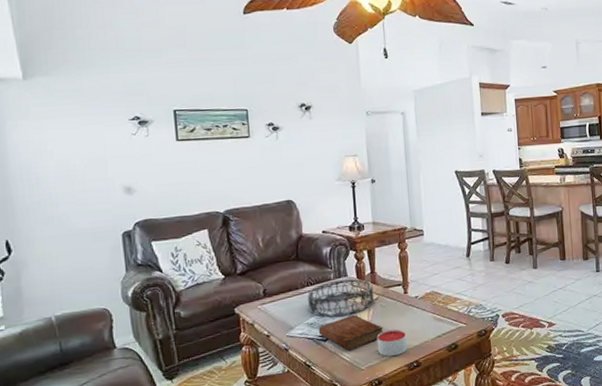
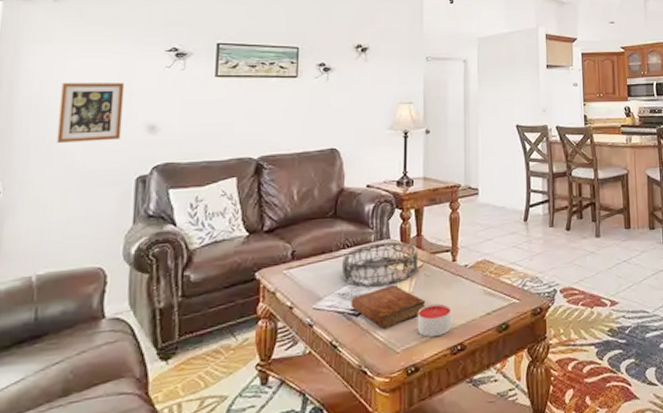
picture frame: none [45,150,103,206] -> present [56,82,125,143]

